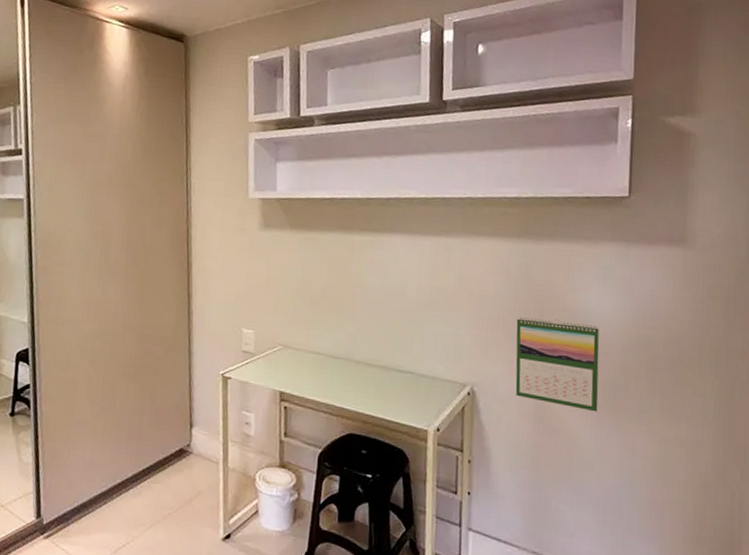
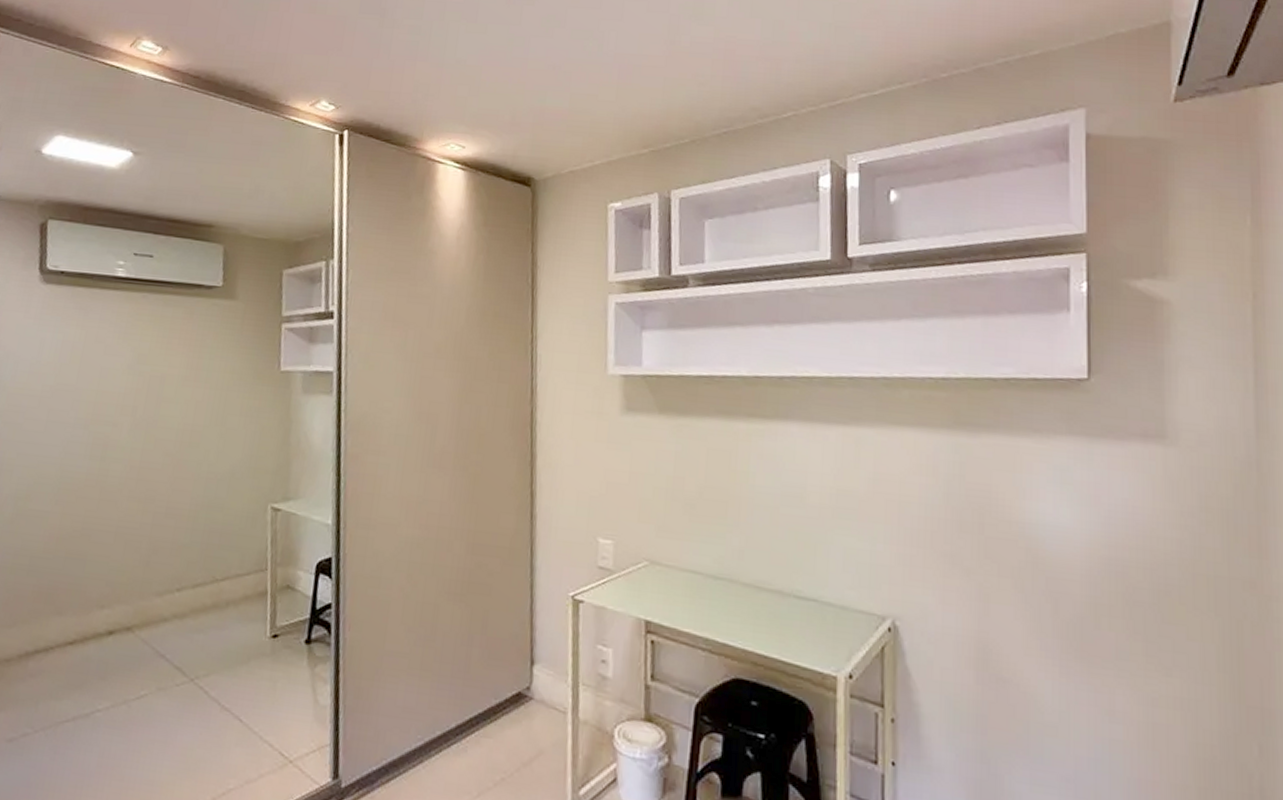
calendar: present [515,317,599,412] -> none [949,530,1061,659]

